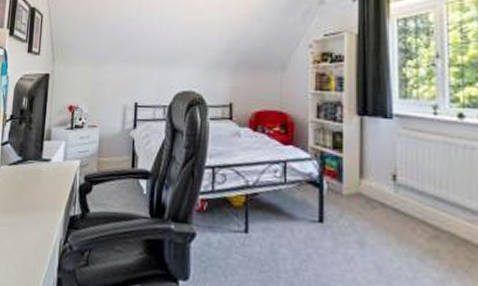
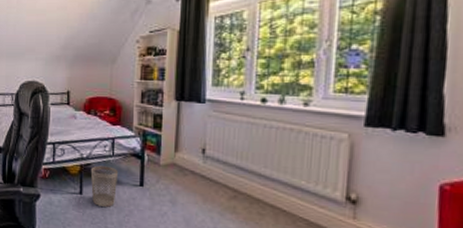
wastebasket: none [258,195,293,250] -> present [90,165,119,207]

